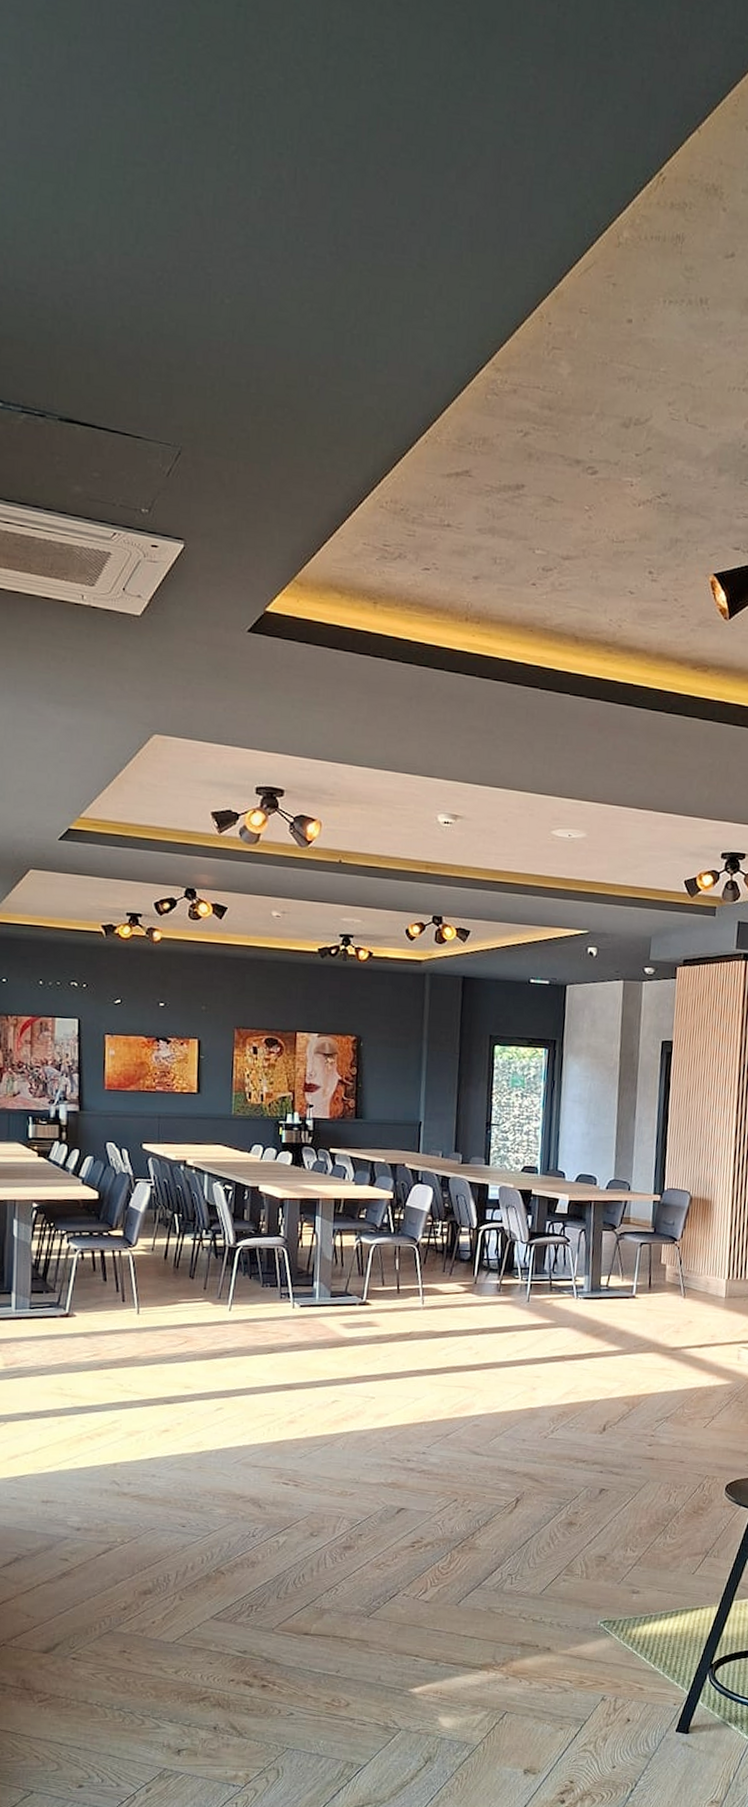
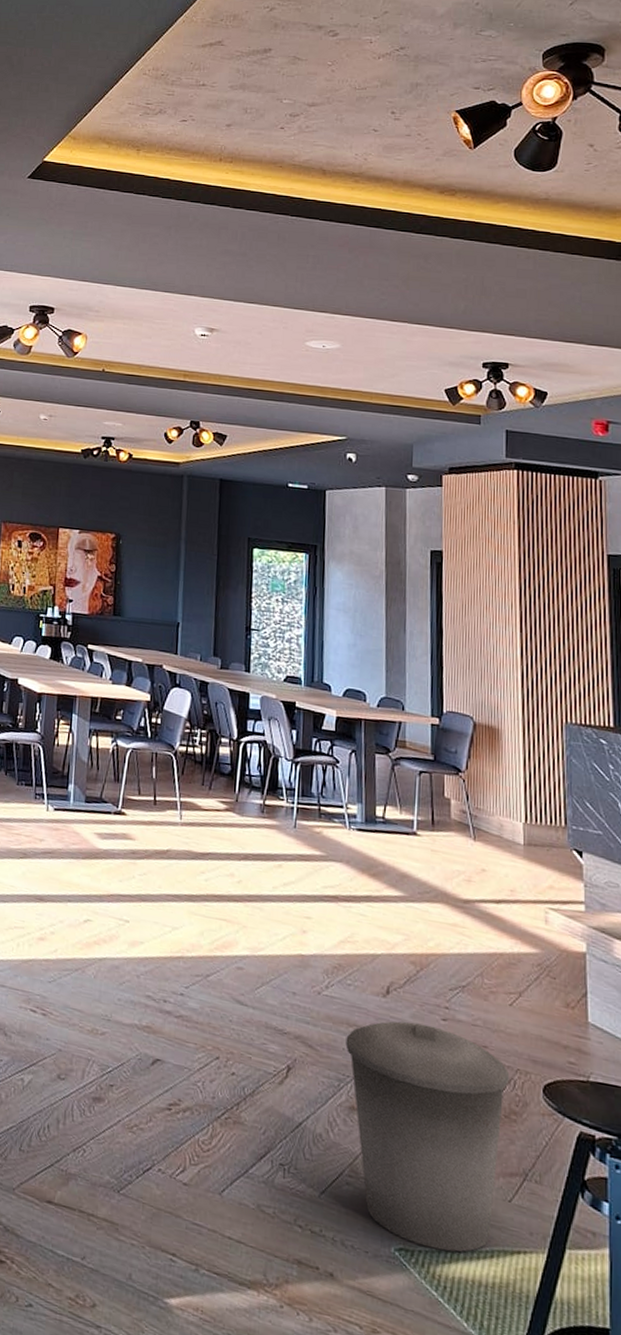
trash can: none [566,1450,700,1617] -> present [345,1021,510,1252]

